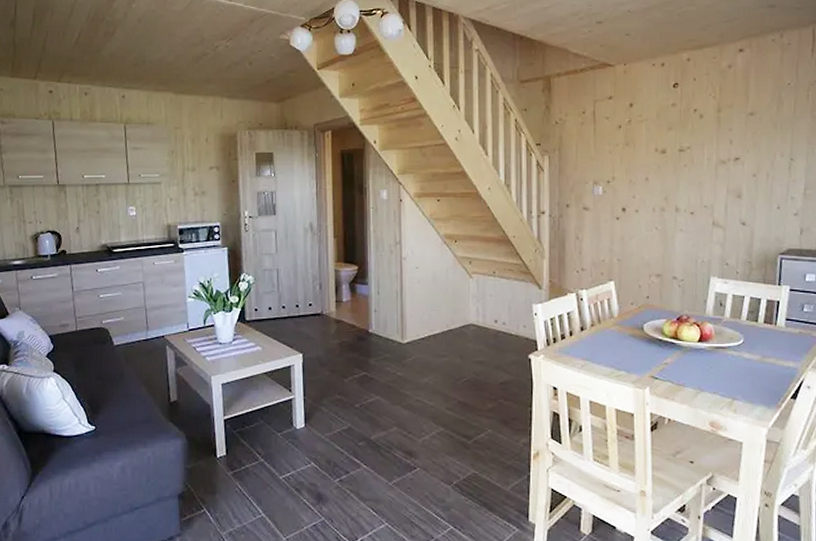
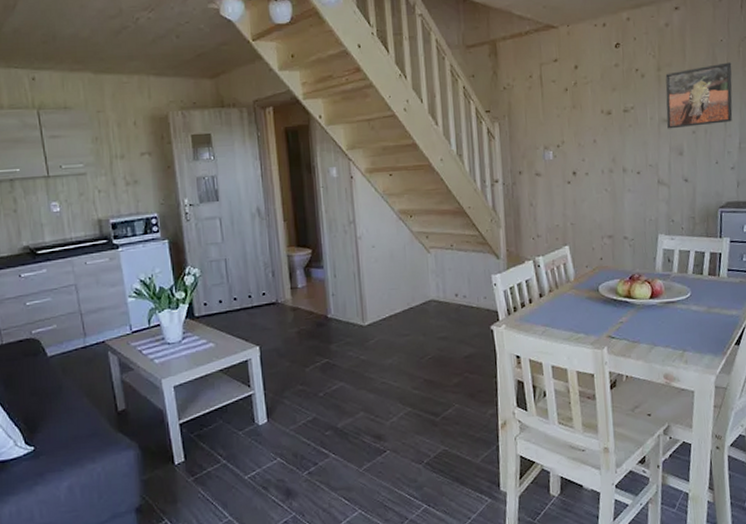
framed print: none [725,106,800,171] -> present [665,62,733,129]

